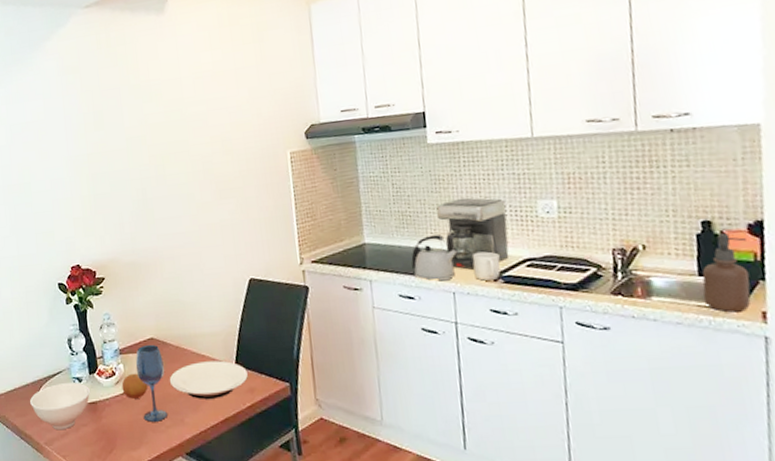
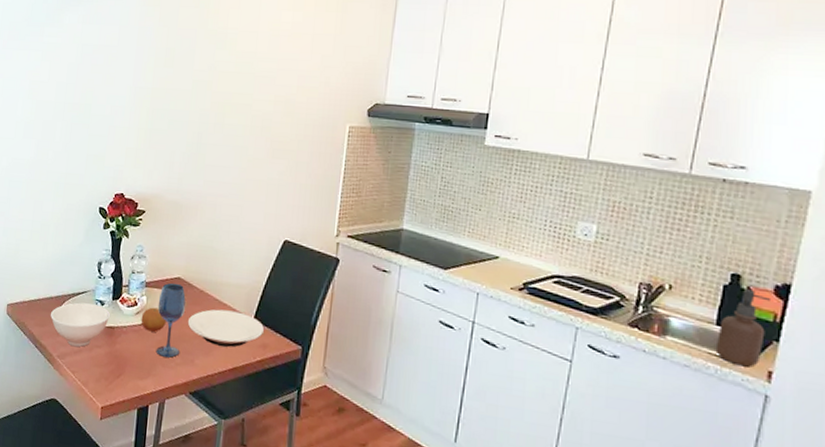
kettle: present [411,234,458,281] -> none [443,234,491,281]
coffee maker: present [436,197,510,271] -> none [479,204,547,277]
mug: present [471,251,501,281] -> none [501,259,530,289]

